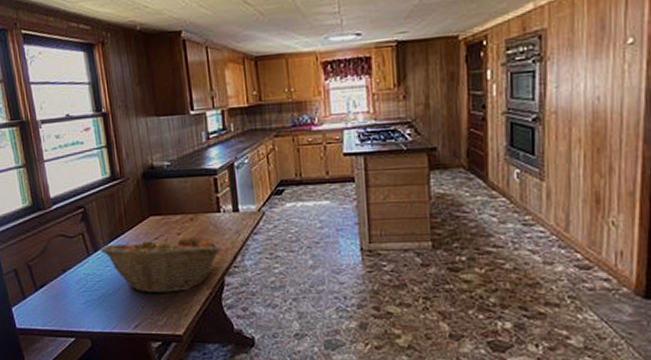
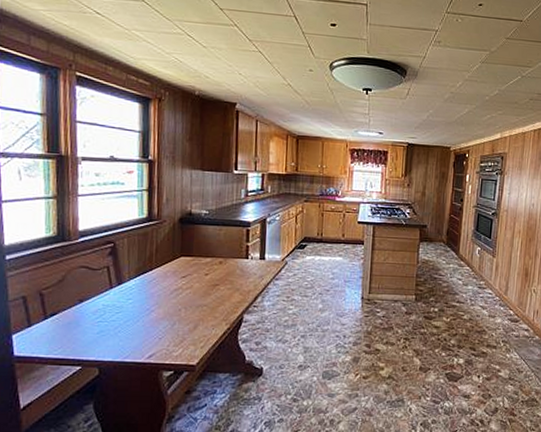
fruit basket: present [100,233,222,294] -> none [124,273,245,327]

